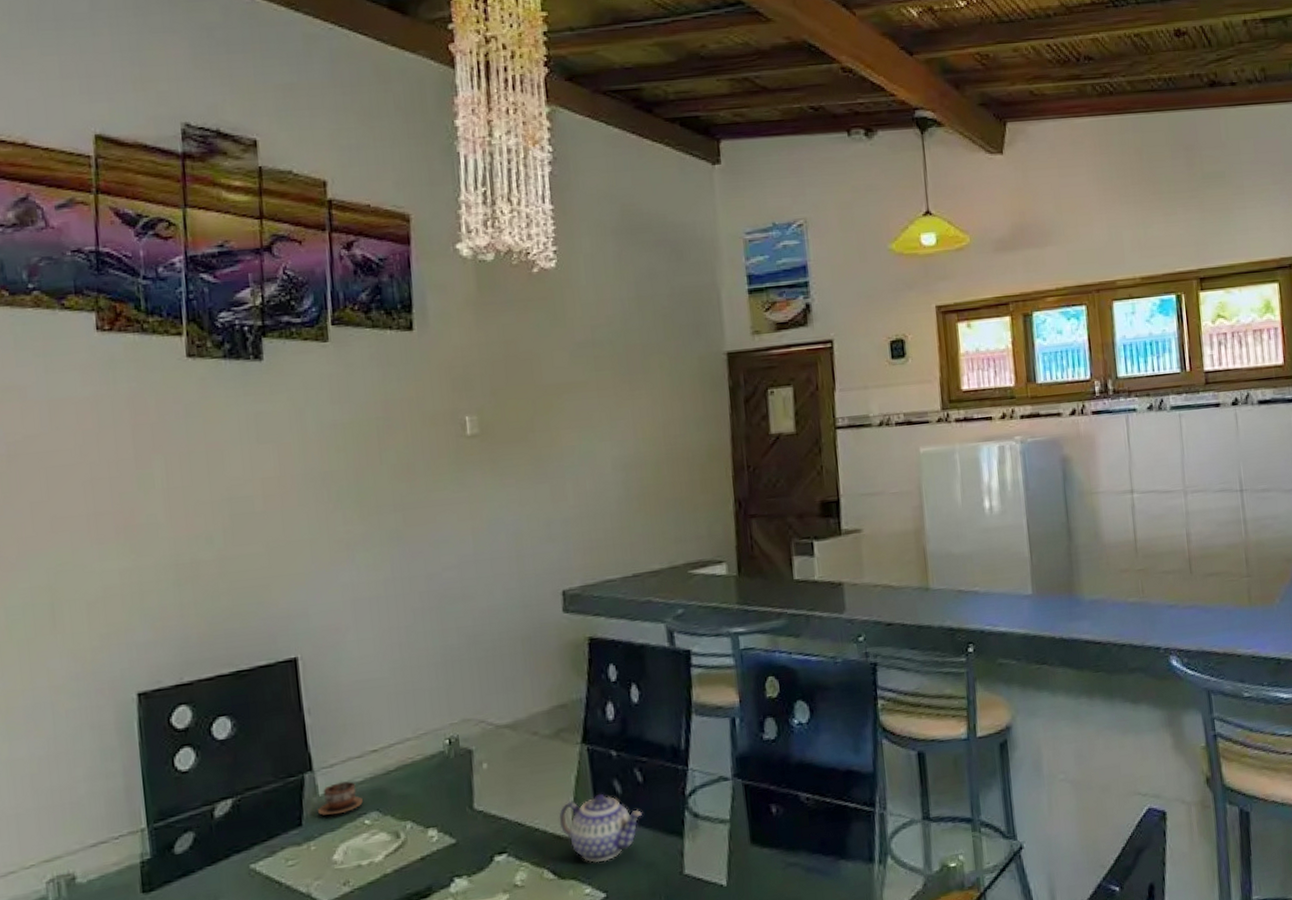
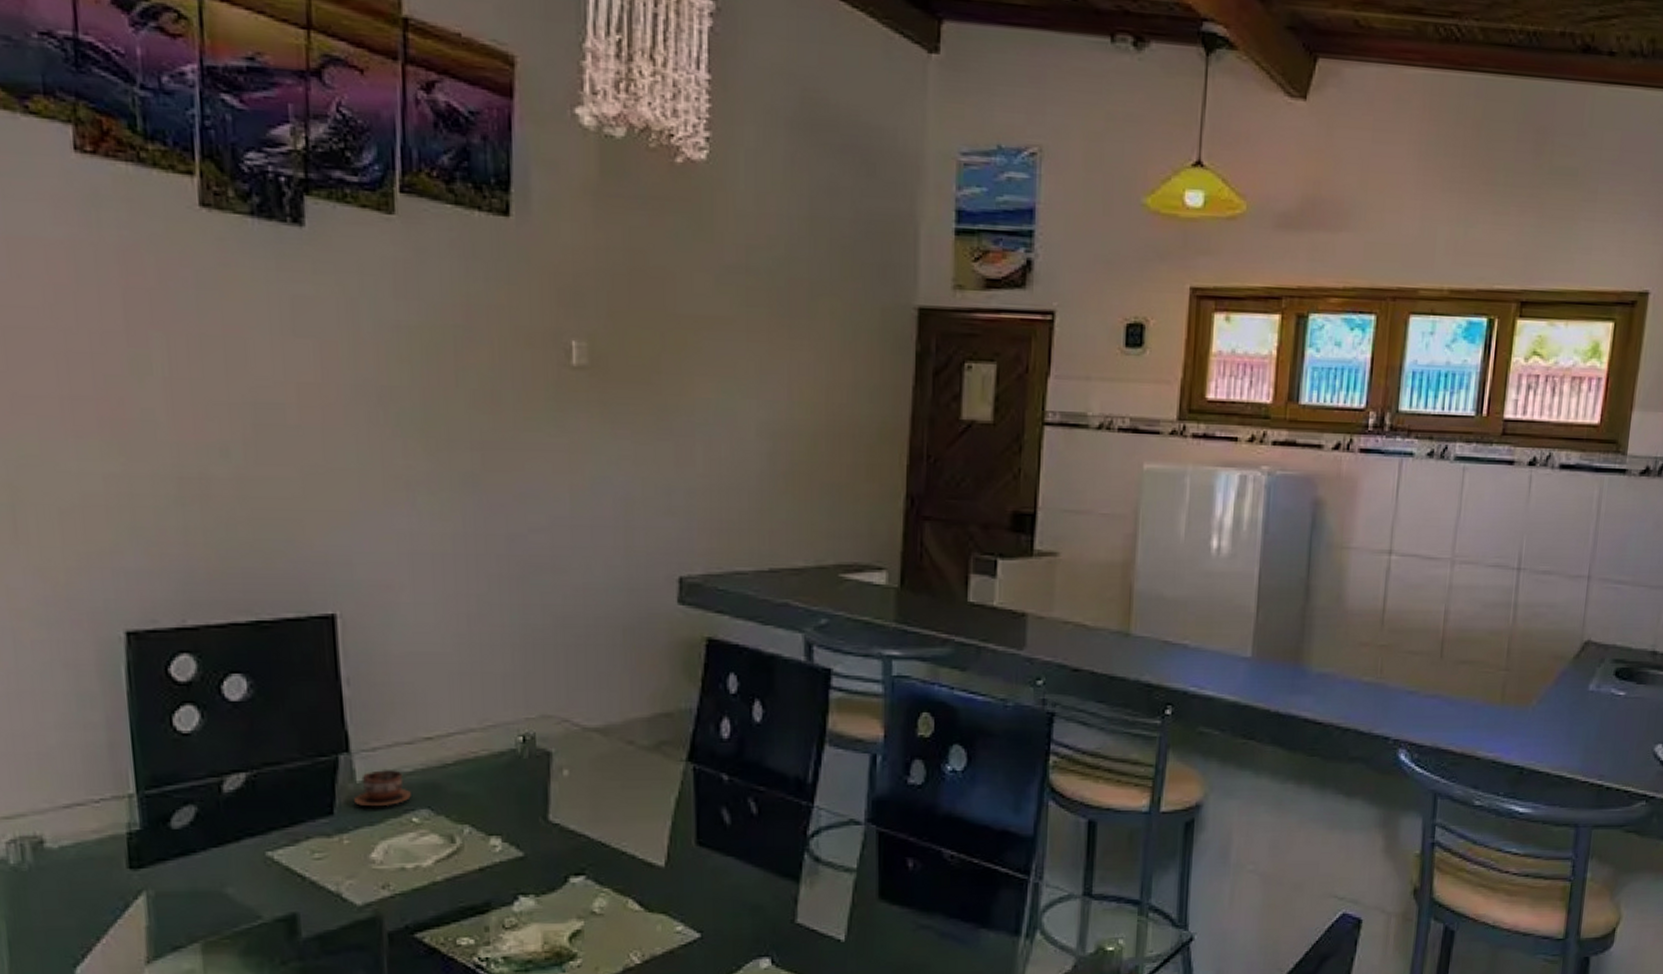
teapot: present [559,793,642,863] -> none [652,821,753,899]

